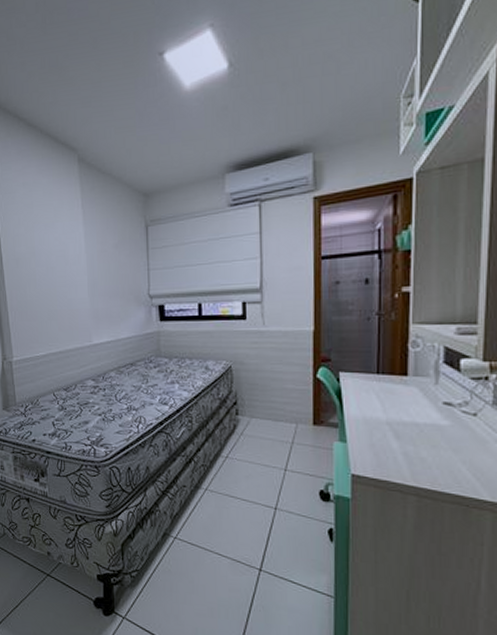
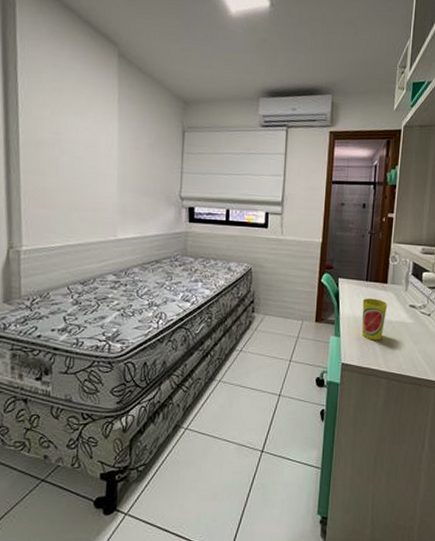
cup: none [374,395,411,447] -> present [362,298,388,340]

